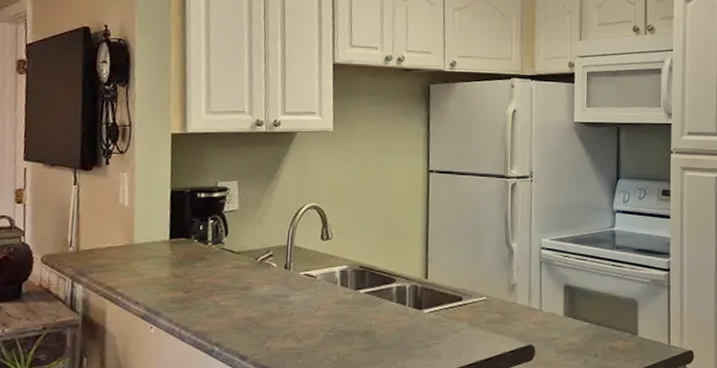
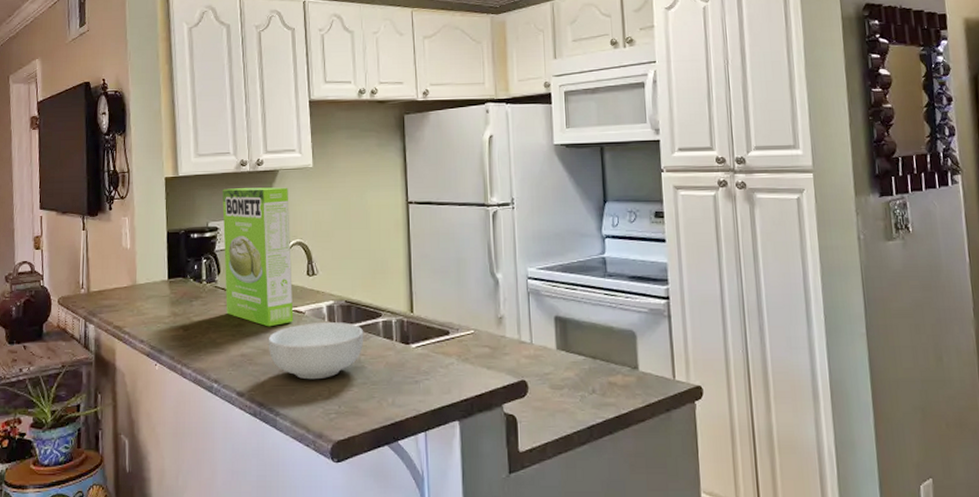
cake mix box: none [232,148,306,291] -> present [222,187,294,327]
cereal bowl: none [275,287,376,344] -> present [268,322,363,380]

